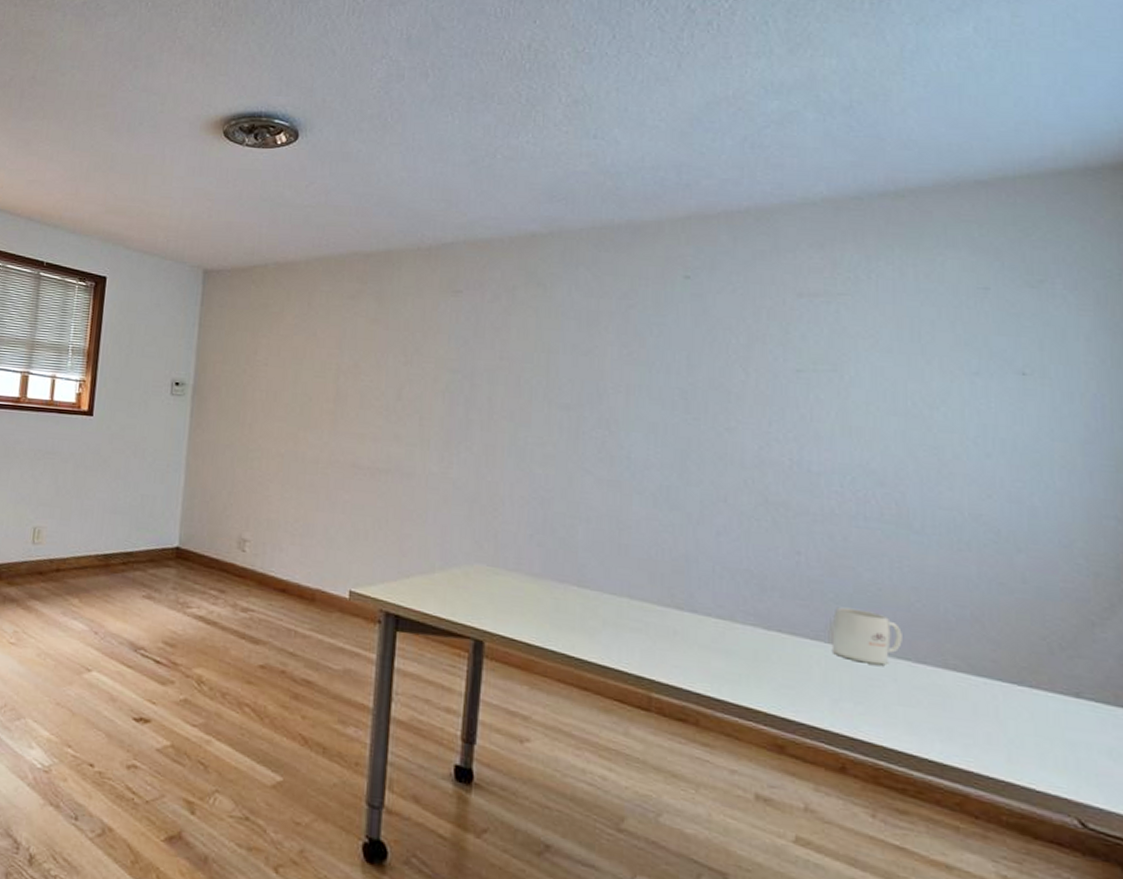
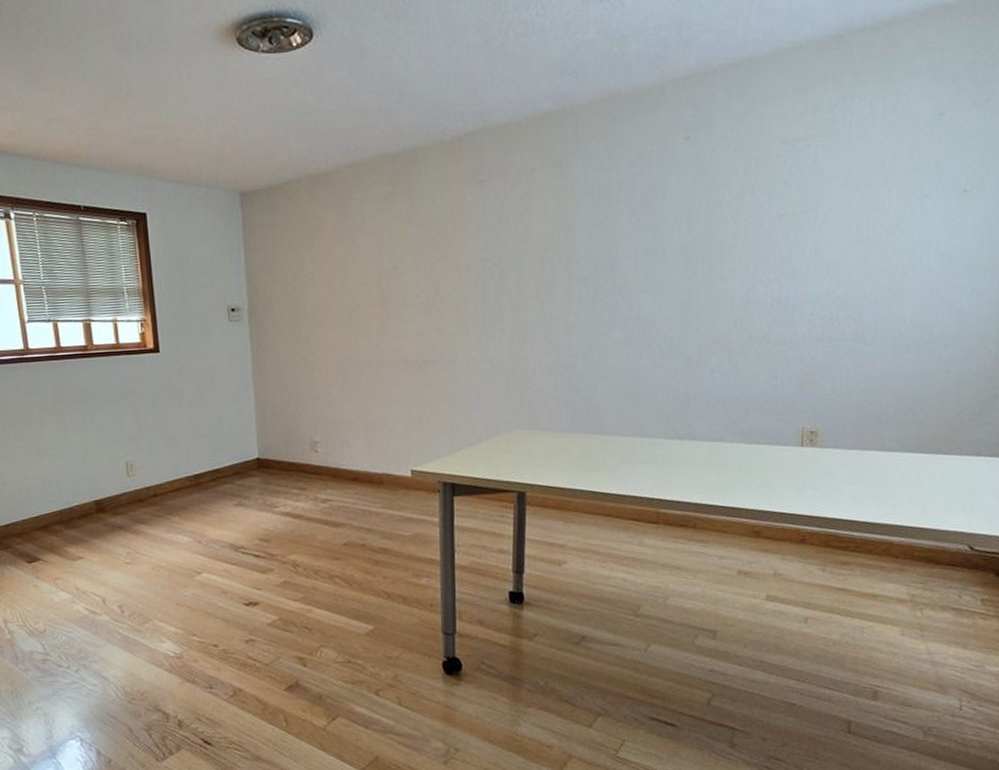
mug: present [831,606,902,666] -> none [798,415,853,458]

